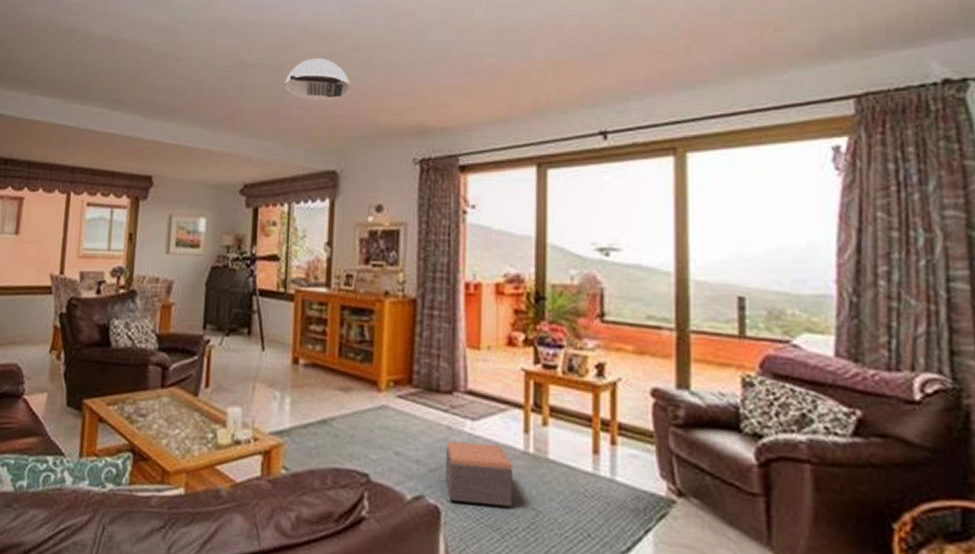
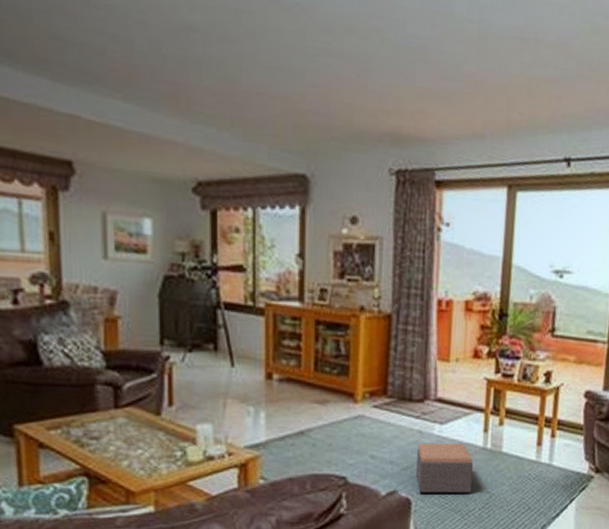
ceiling light: present [283,57,352,101] -> none [239,33,322,91]

